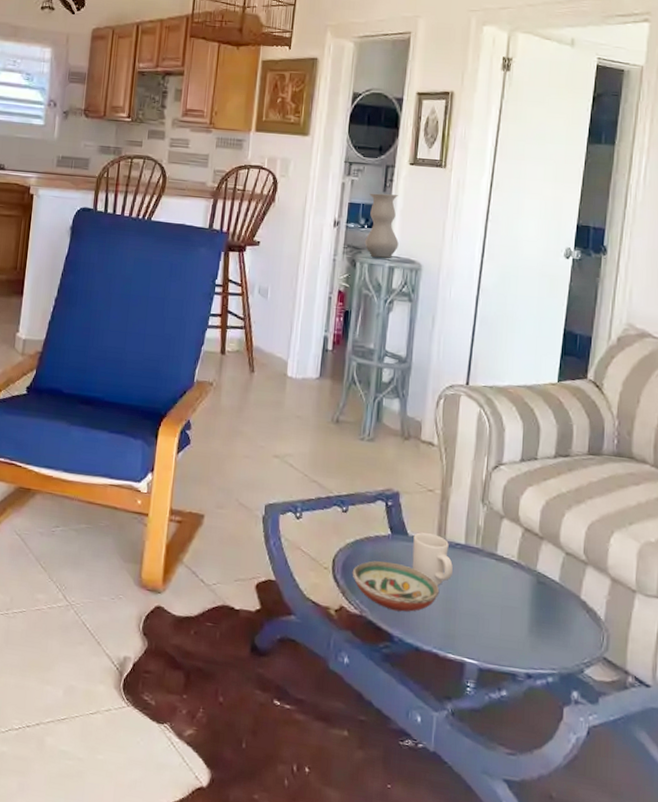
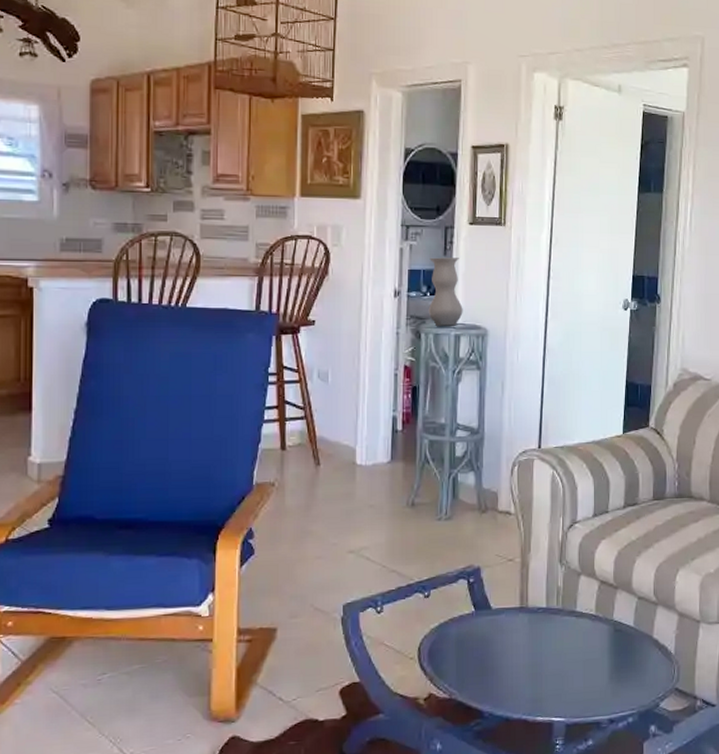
decorative bowl: present [352,560,440,612] -> none [438,639,525,687]
mug: present [412,532,453,586] -> none [497,603,536,653]

